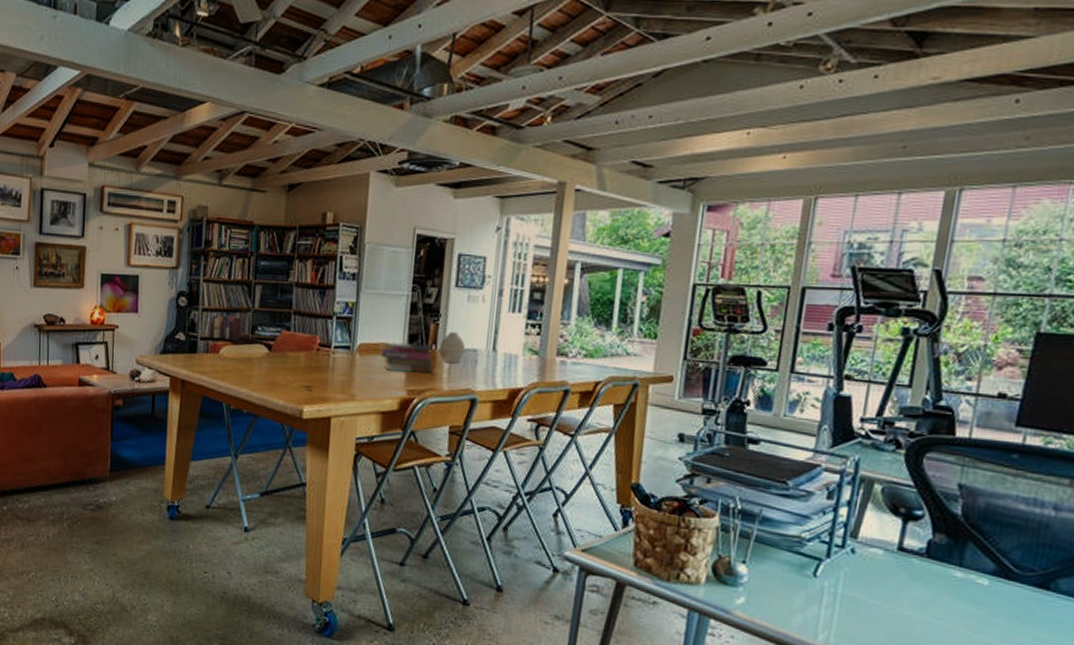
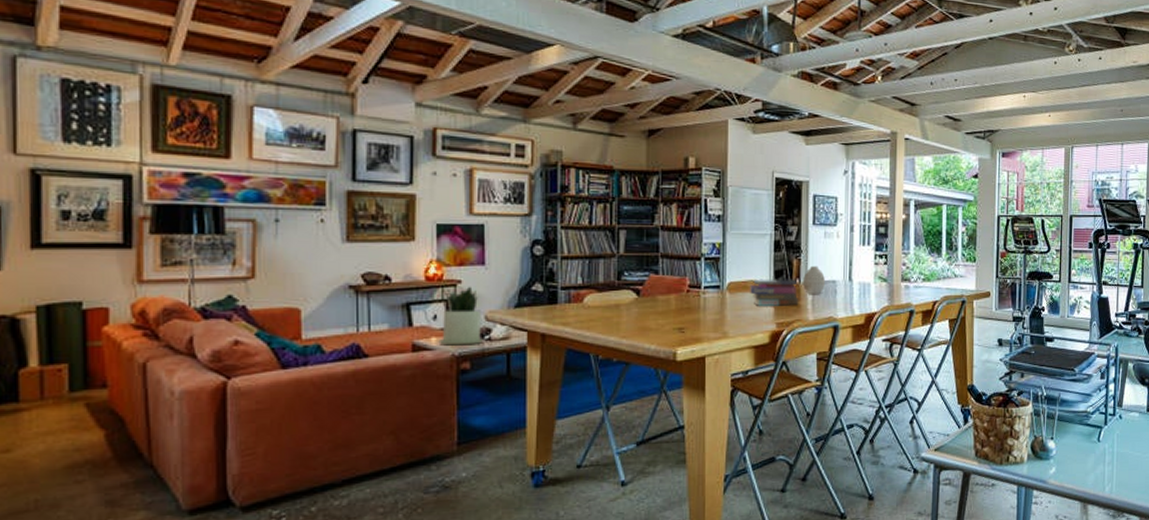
planter: none [99,331,135,385] -> present [438,286,484,346]
books: present [210,315,242,341] -> none [571,262,607,288]

